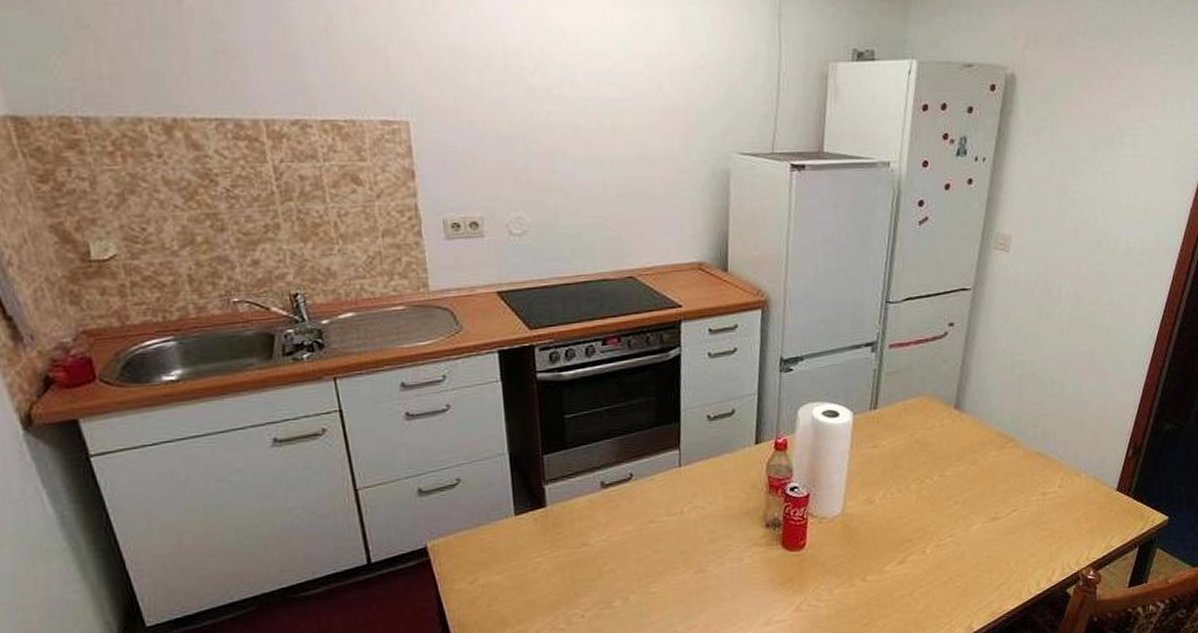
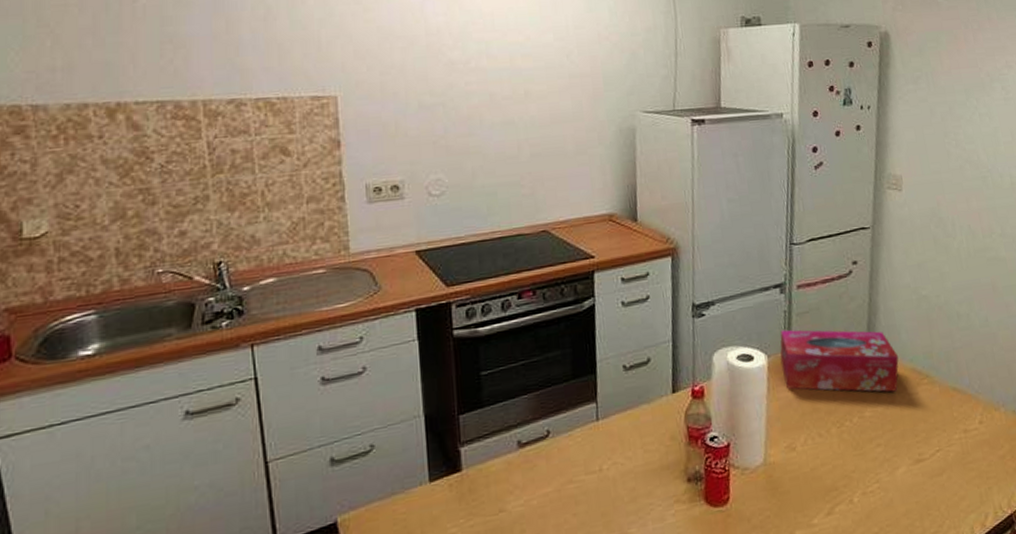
tissue box: none [866,388,985,454] -> present [780,329,899,392]

